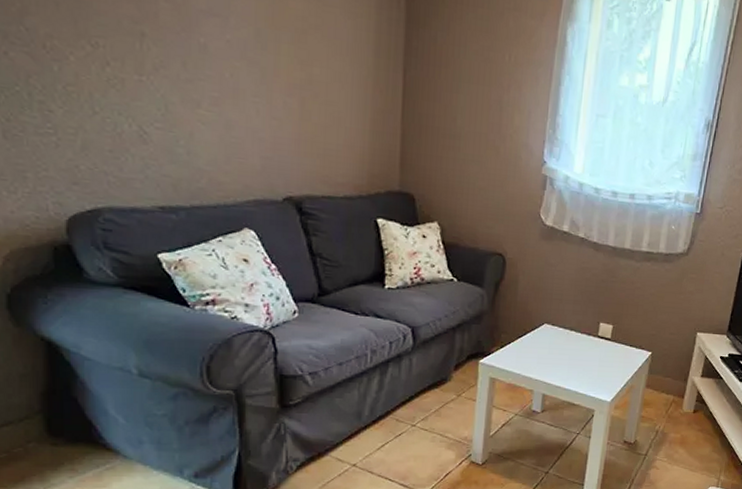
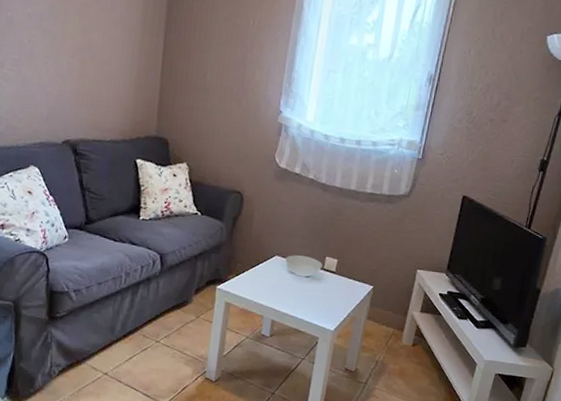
bowl: none [555,322,596,346] -> present [285,255,322,278]

